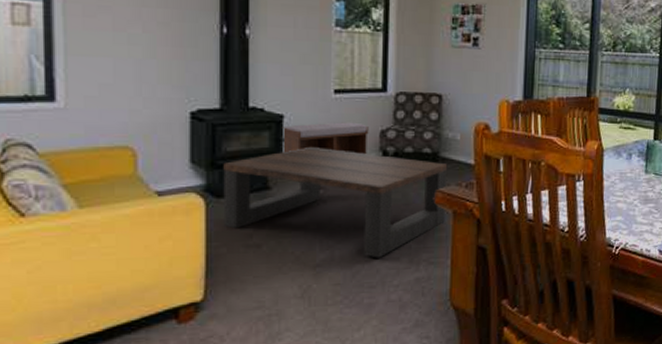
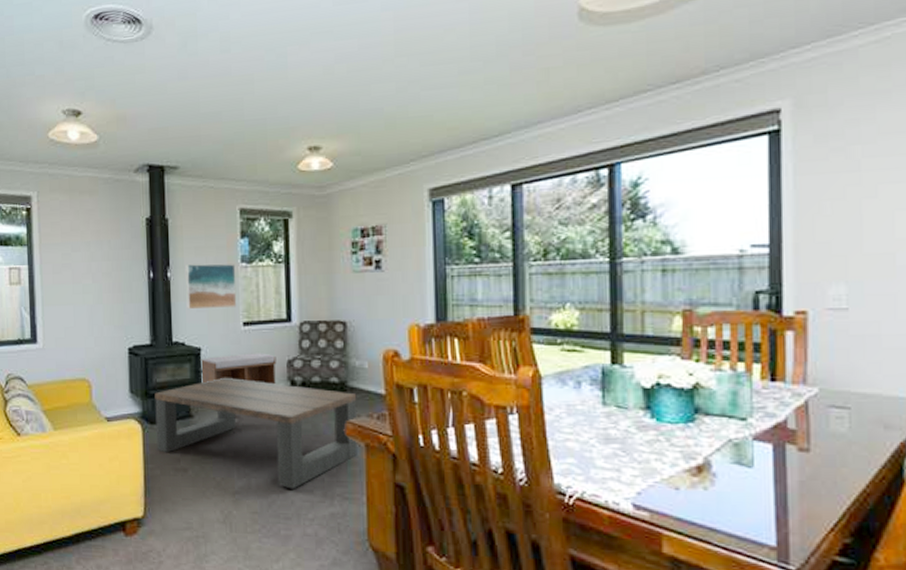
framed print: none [269,23,329,73] -> present [185,263,237,310]

